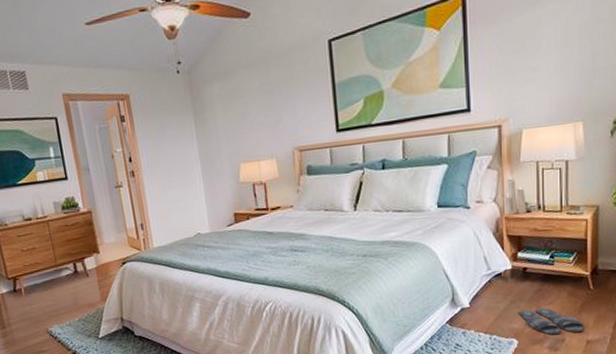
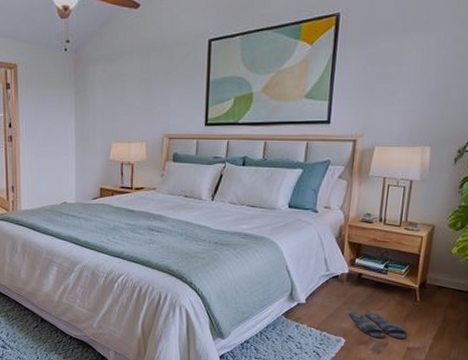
candle: present [504,175,527,215] -> none [348,187,370,223]

